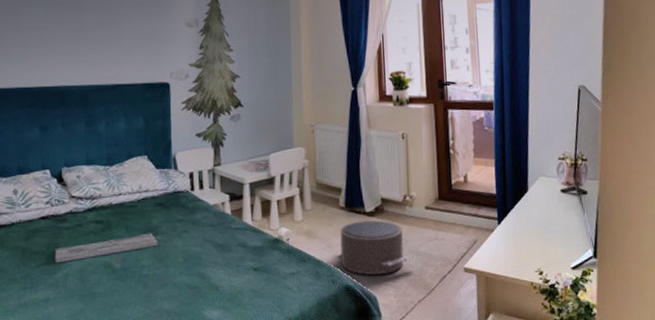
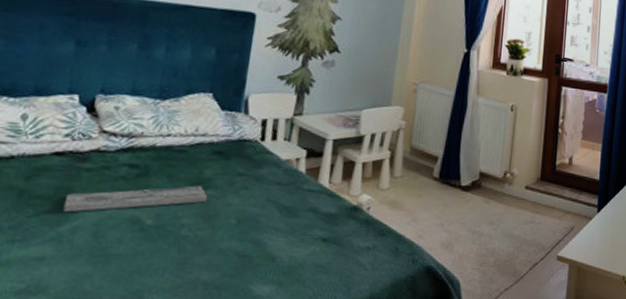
pouf: present [340,220,416,275] -> none [426,195,509,256]

